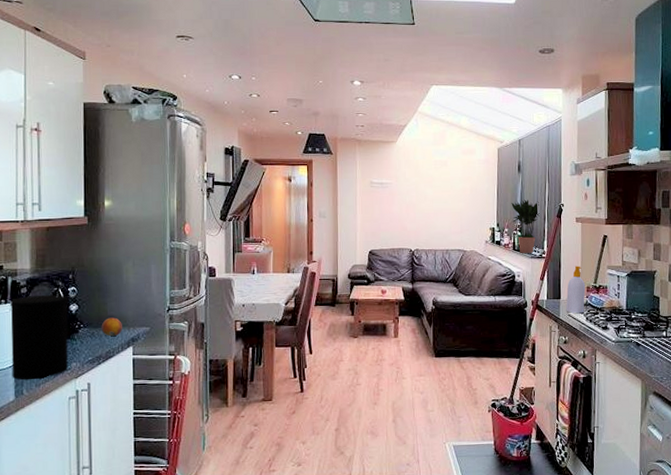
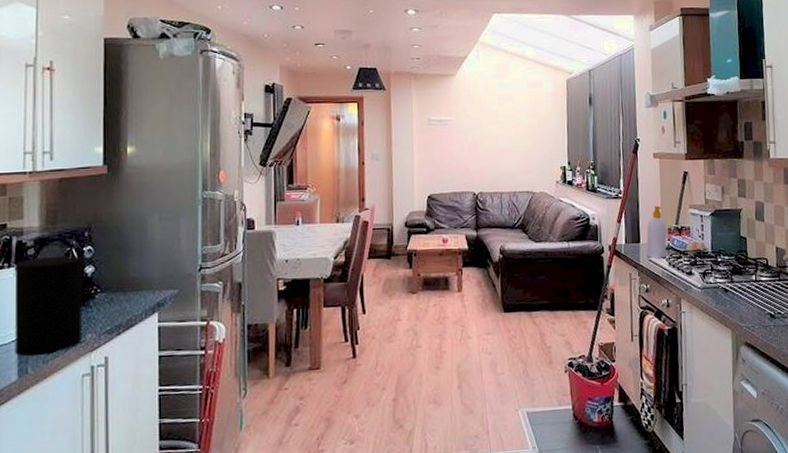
fruit: present [101,317,123,336] -> none [121,279,148,301]
potted plant: present [511,199,540,254] -> none [583,134,614,194]

